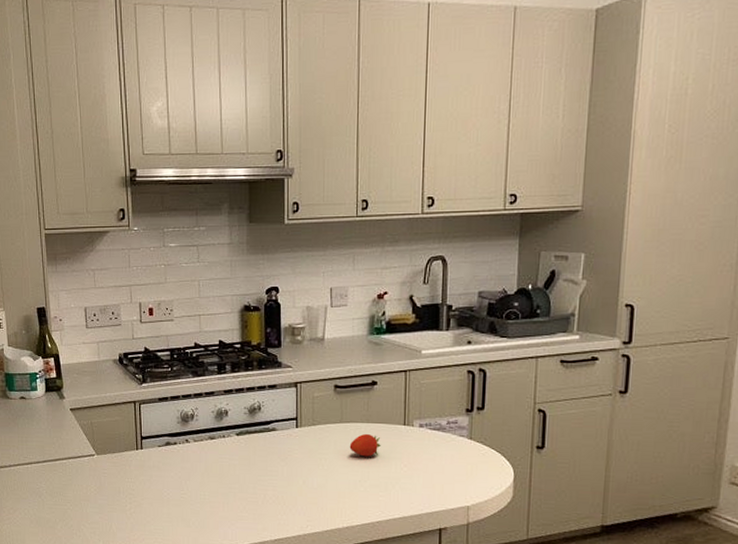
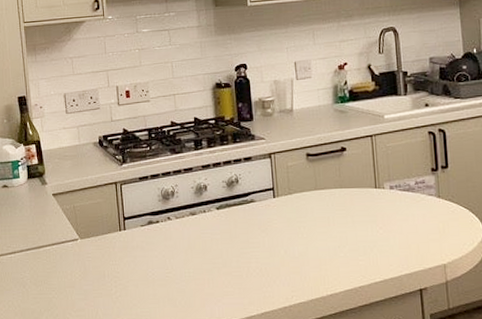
fruit: present [349,433,381,457] -> none [326,198,356,222]

